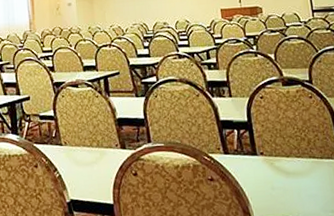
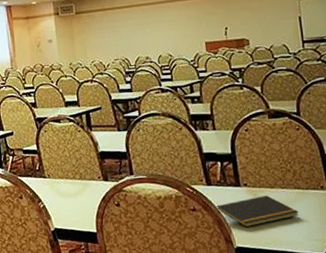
notepad: none [233,165,315,199] -> present [215,195,299,228]

